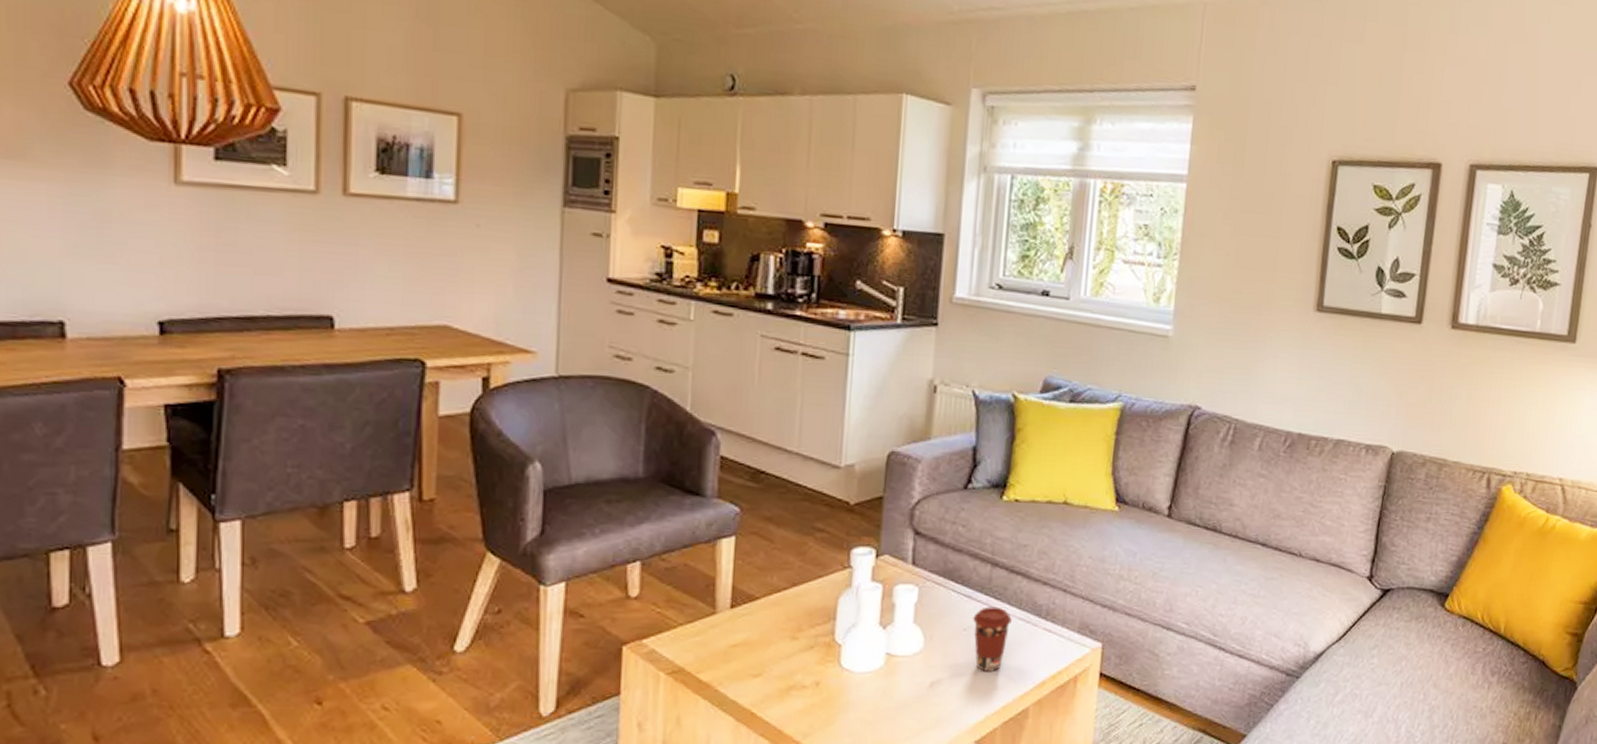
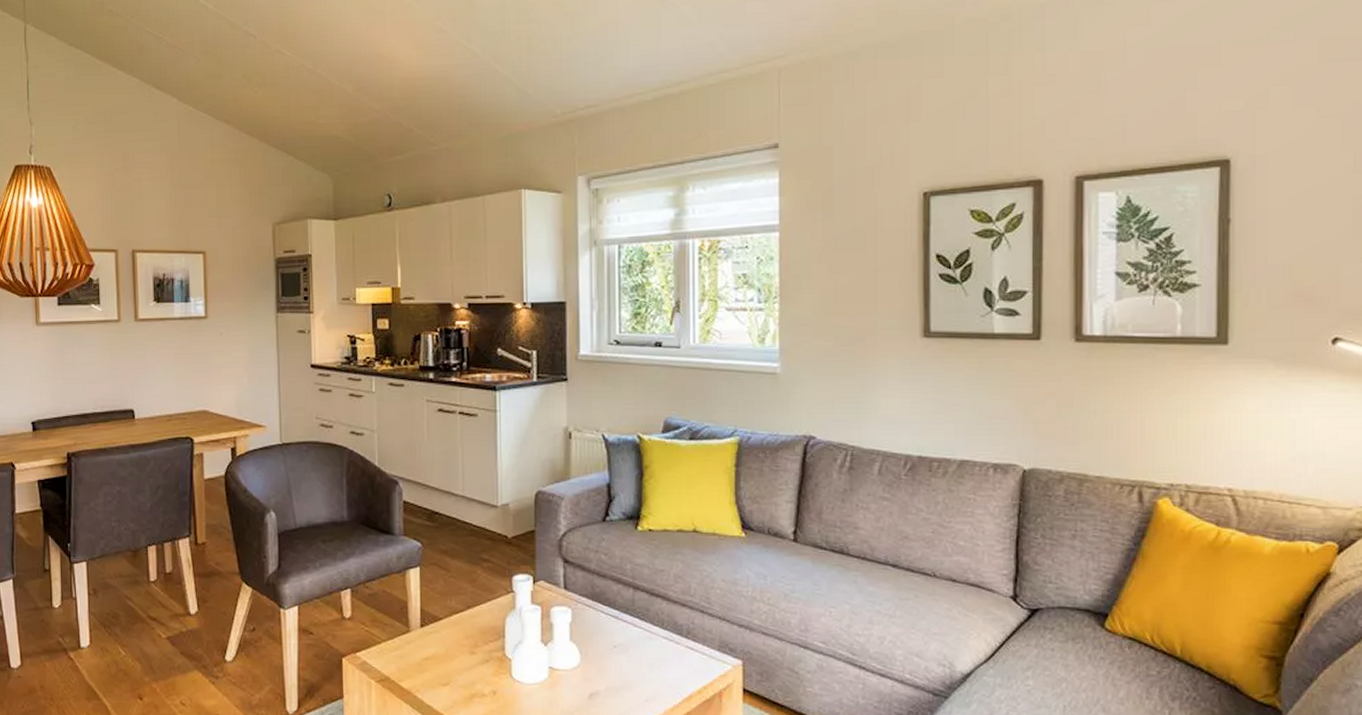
coffee cup: present [973,606,1012,671] -> none [621,626,656,685]

